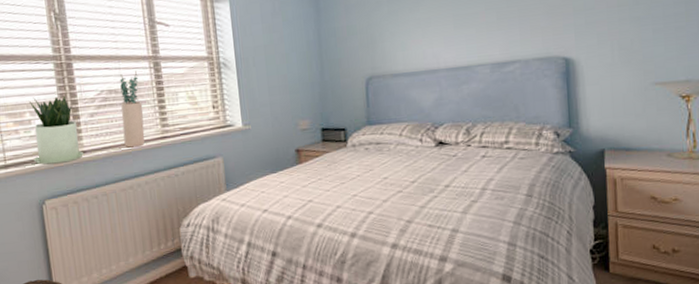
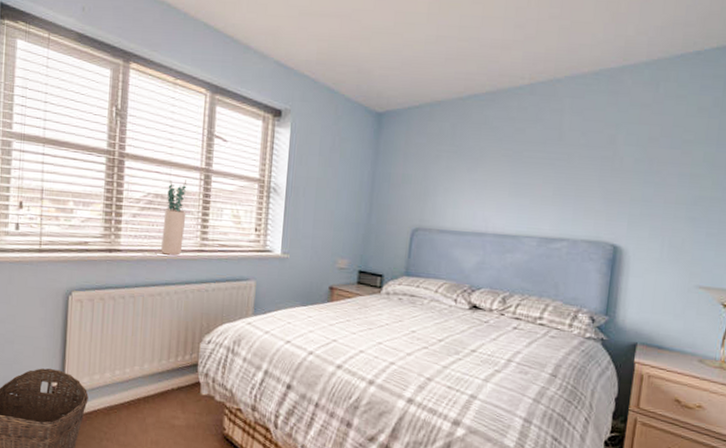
planter: present [30,95,85,166] -> none [68,187,120,259]

